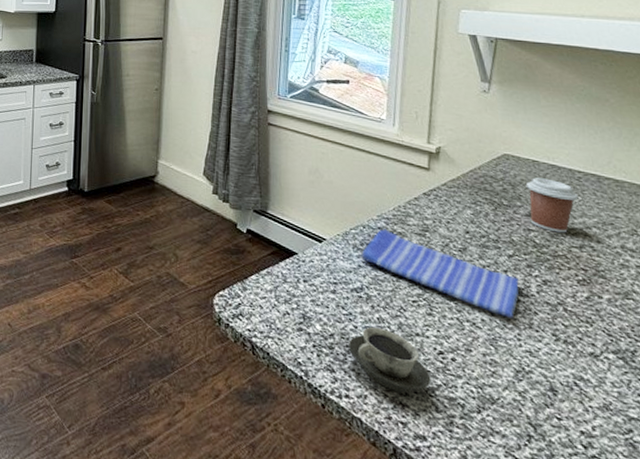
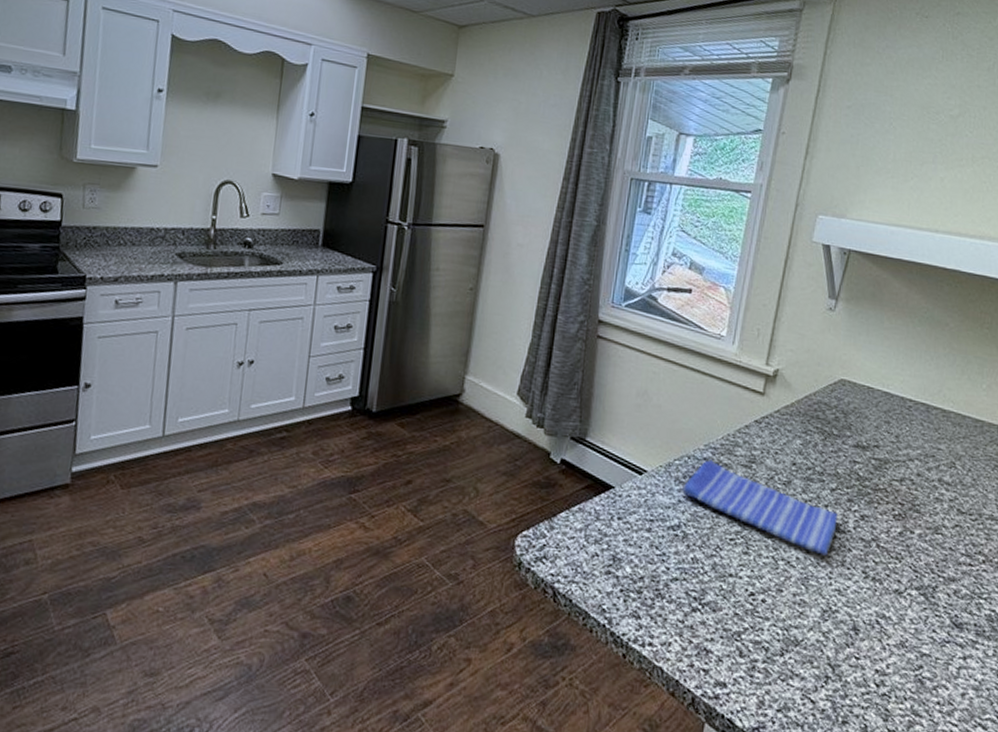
cup: present [349,326,431,393] -> none [658,567,739,639]
coffee cup: present [525,177,579,233] -> none [857,406,906,466]

